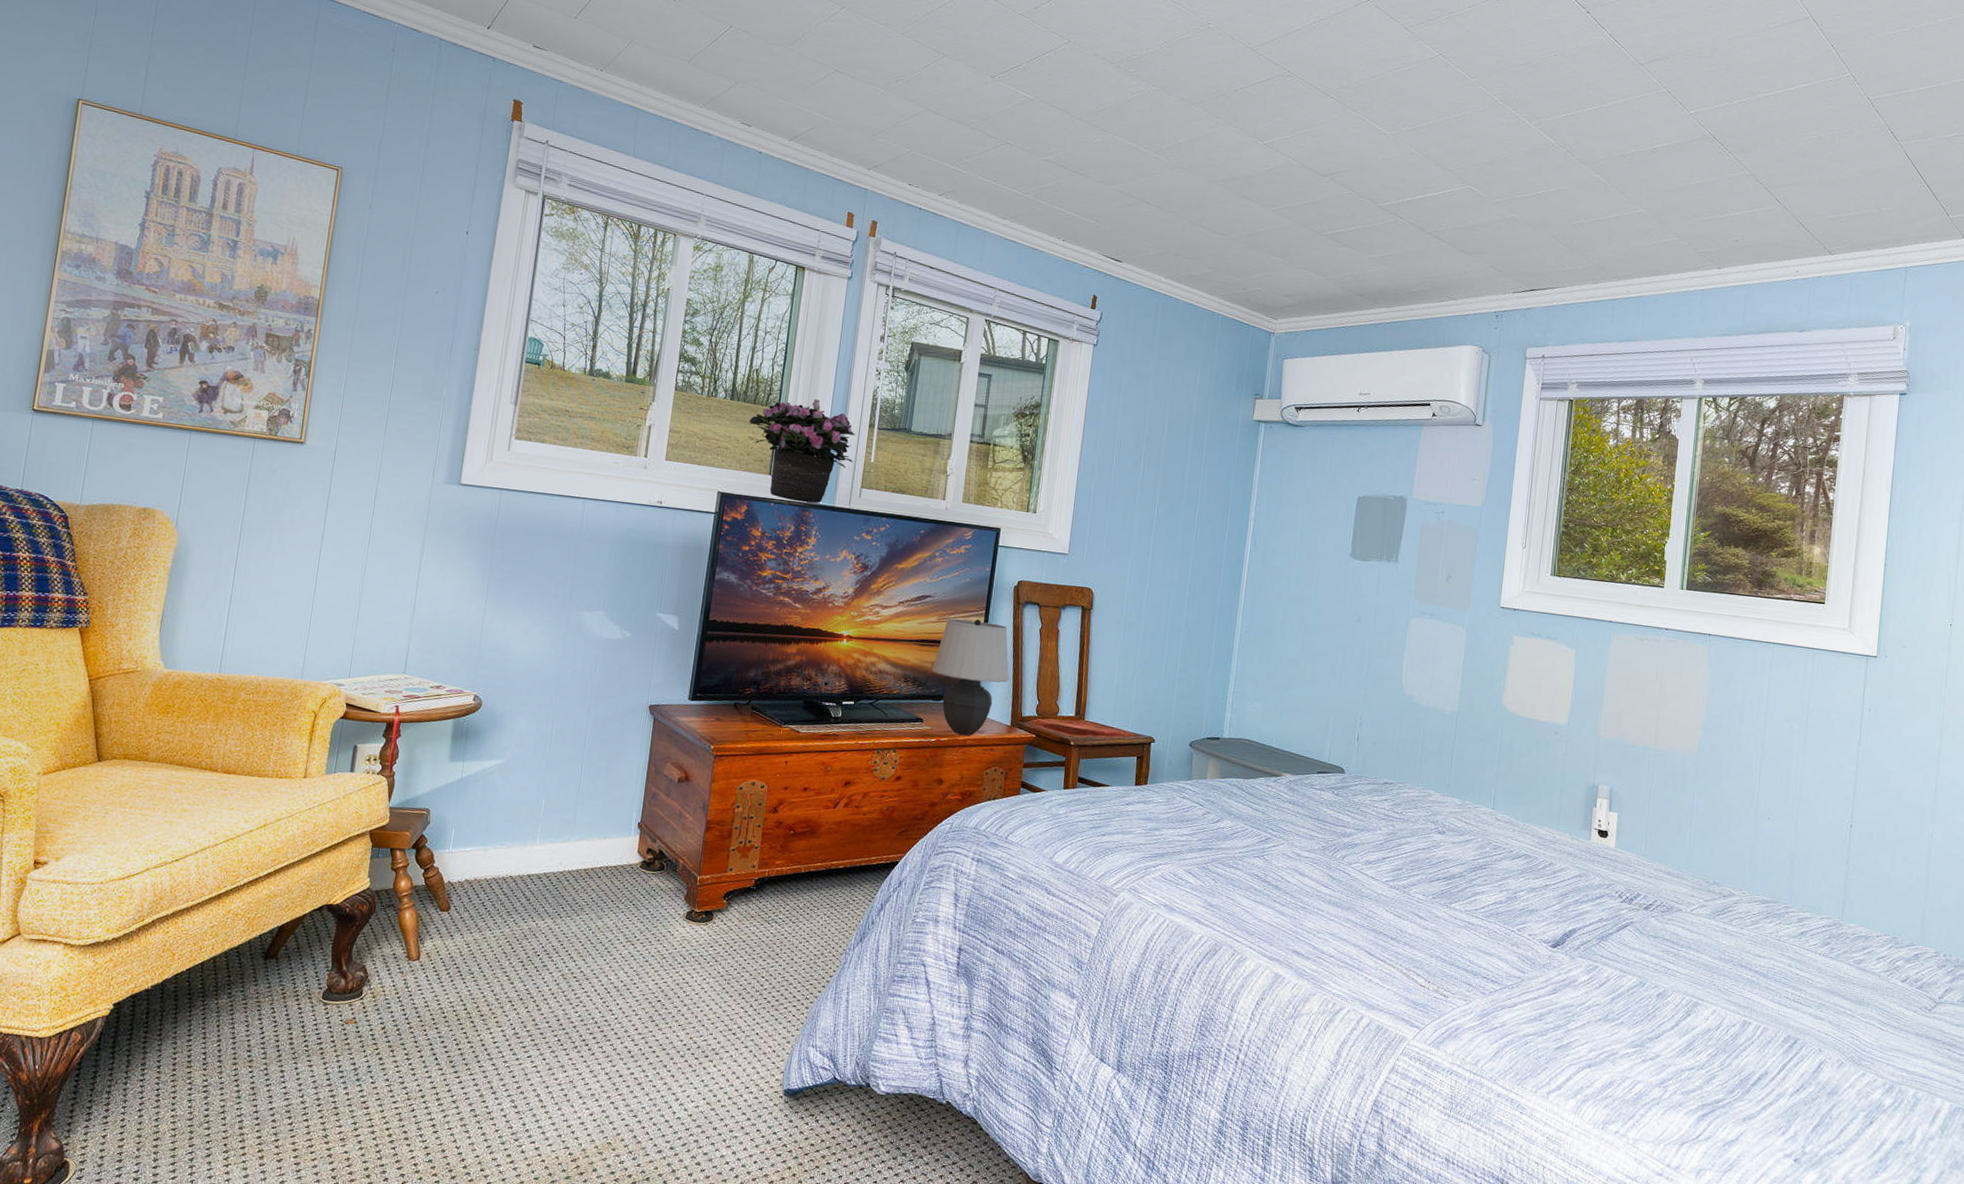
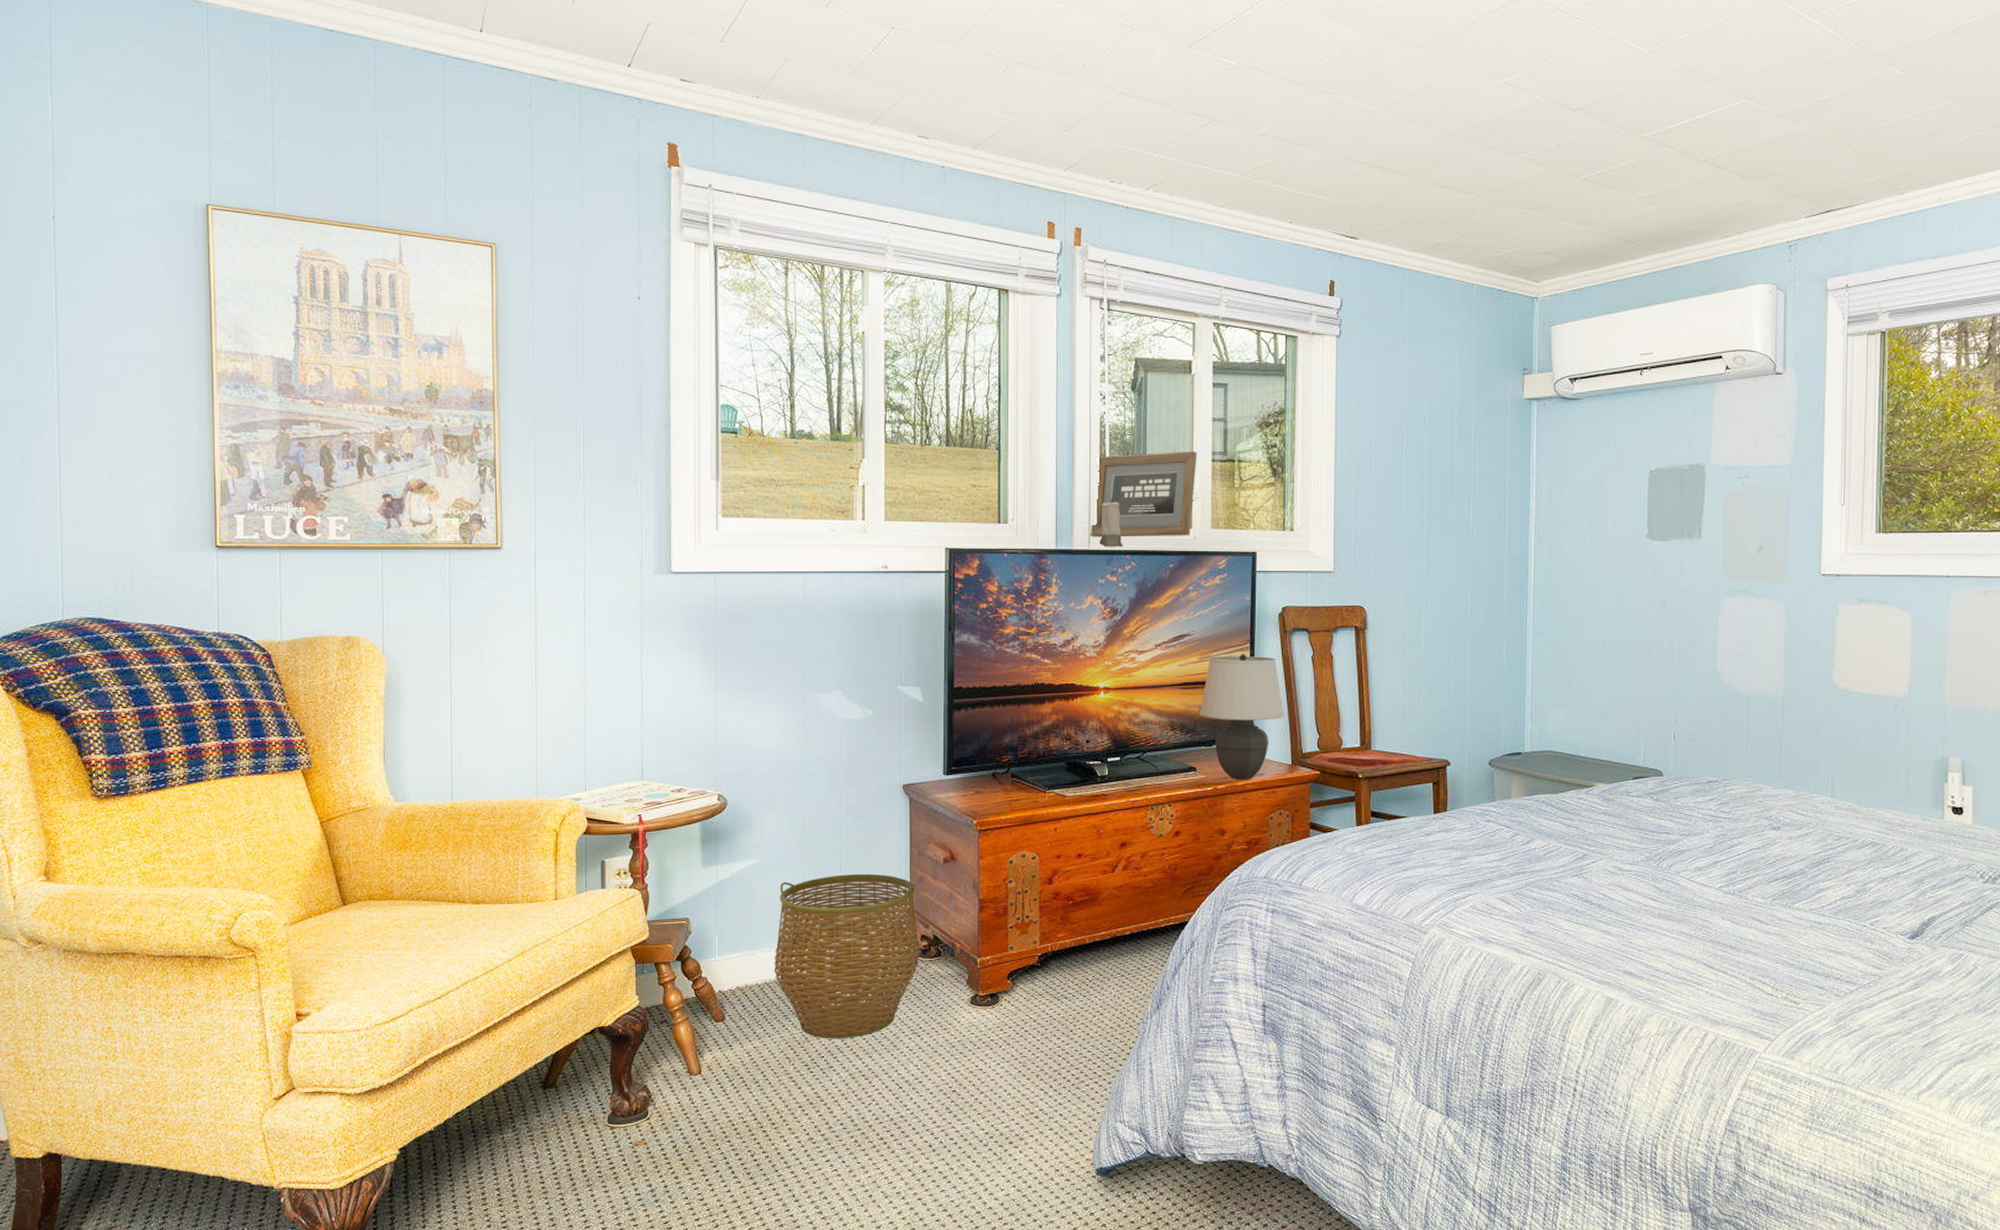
basket: none [503,783,649,940] -> present [774,873,921,1038]
potted flower: present [749,399,856,504] -> none [969,434,1087,549]
picture frame: none [852,426,958,507] -> present [1091,451,1197,538]
candle: none [859,464,883,510] -> present [1099,498,1123,547]

